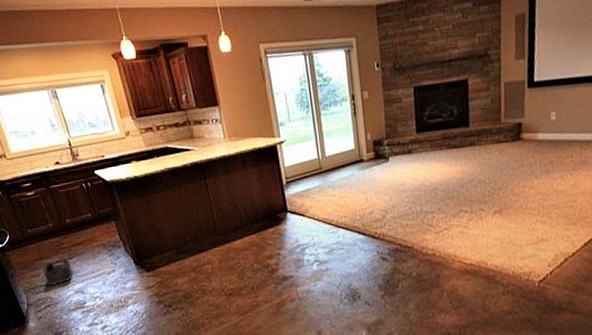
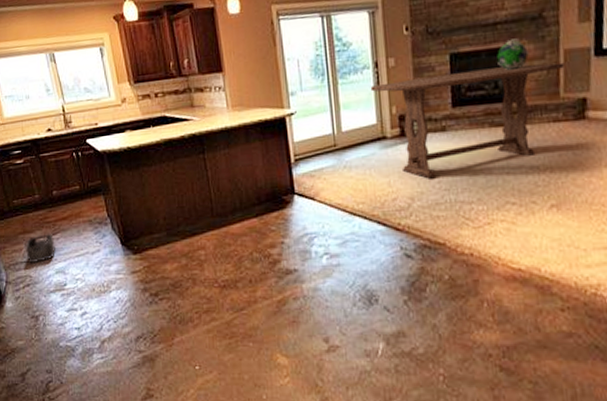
dining table: none [348,93,505,194] -> present [370,62,565,179]
decorative globe: none [452,73,478,100] -> present [497,38,530,70]

